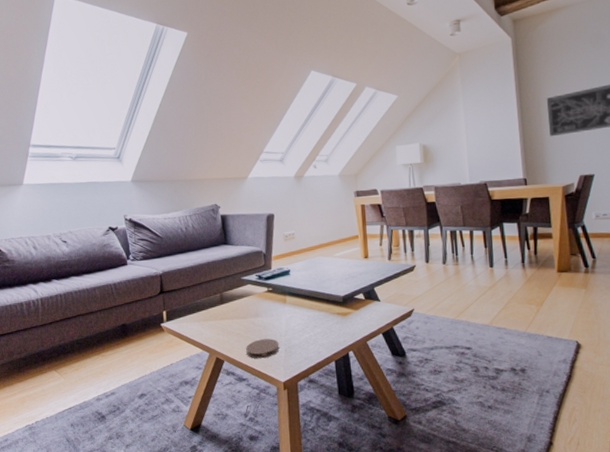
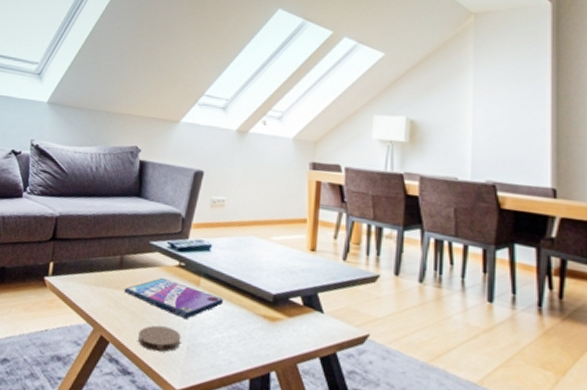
video game case: none [228,303,306,329] -> present [124,278,223,319]

